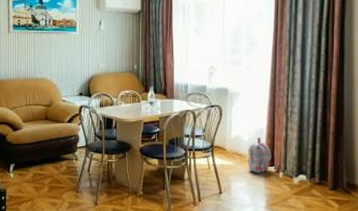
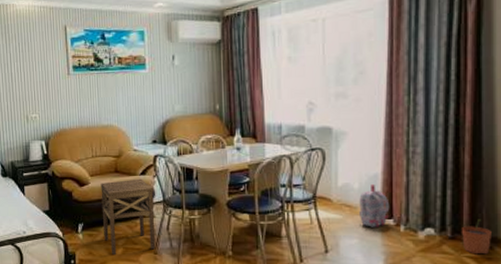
side table: none [32,125,78,193] -> present [100,178,156,256]
plant pot: none [327,168,349,198] -> present [462,219,491,255]

